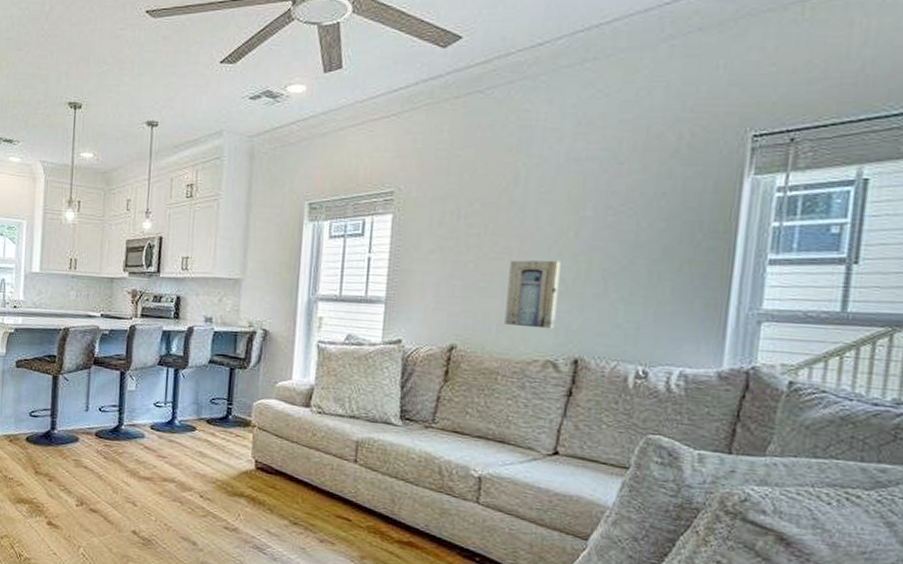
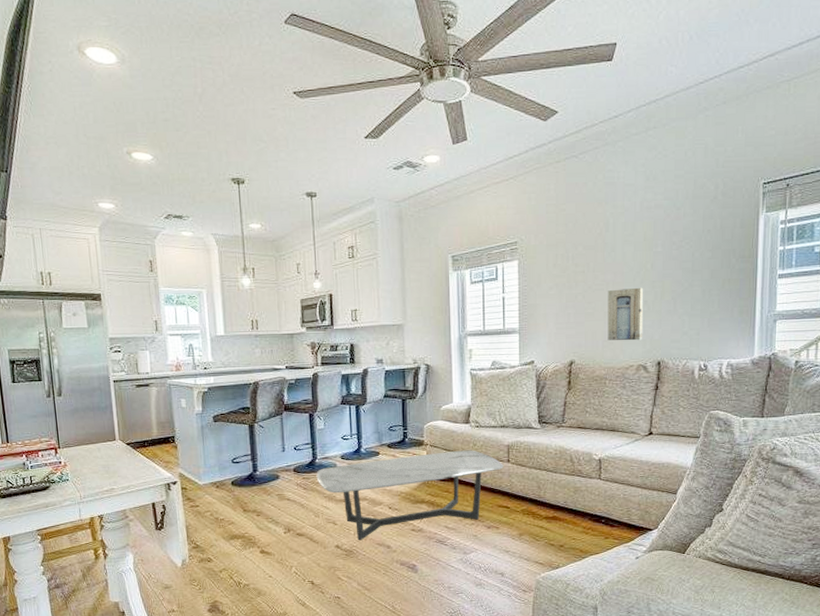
coffee table: none [120,436,349,530] -> present [316,450,504,541]

